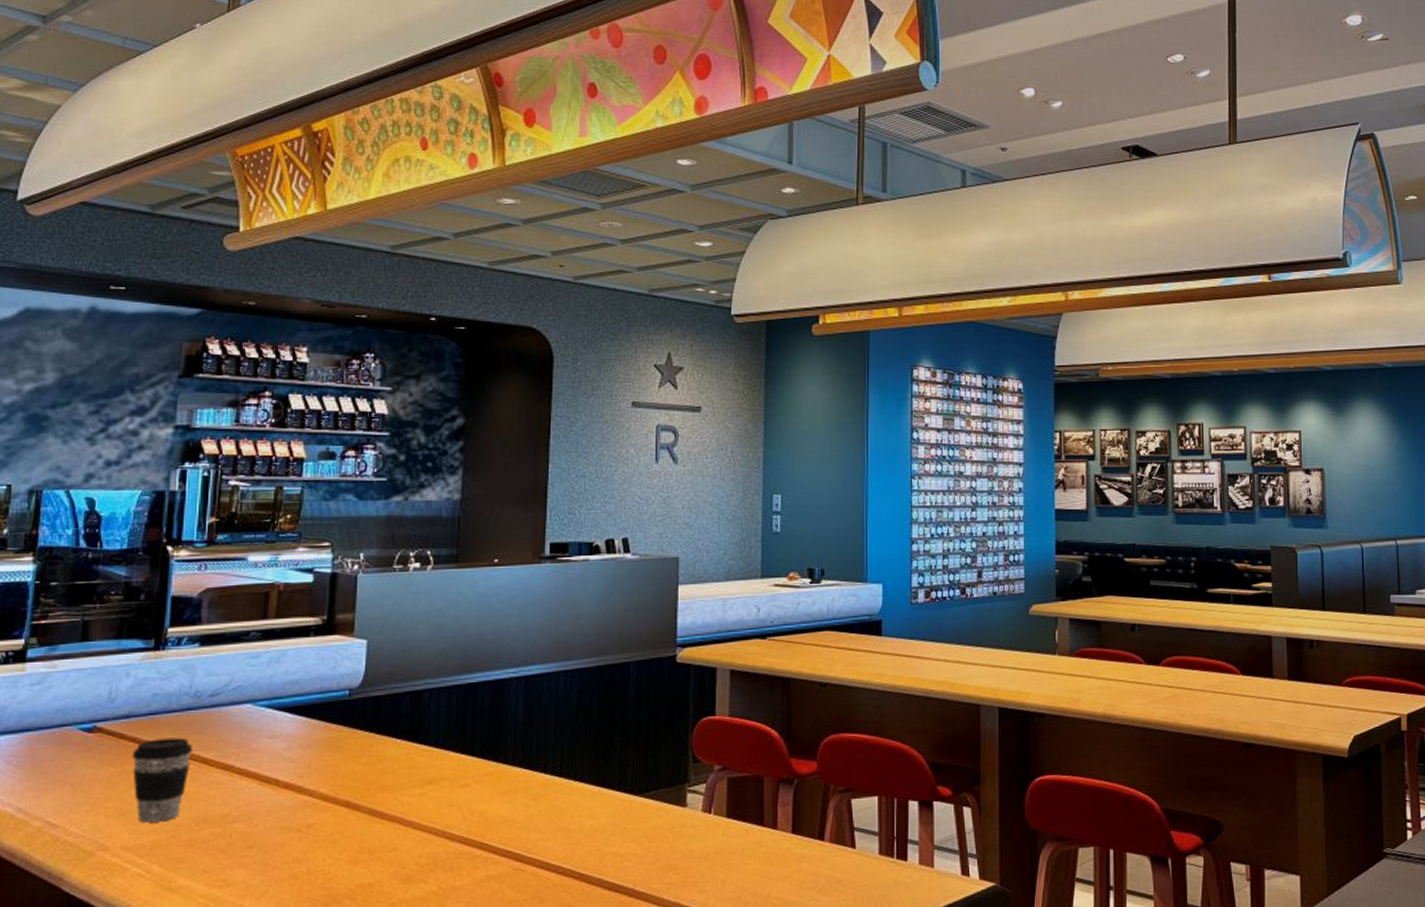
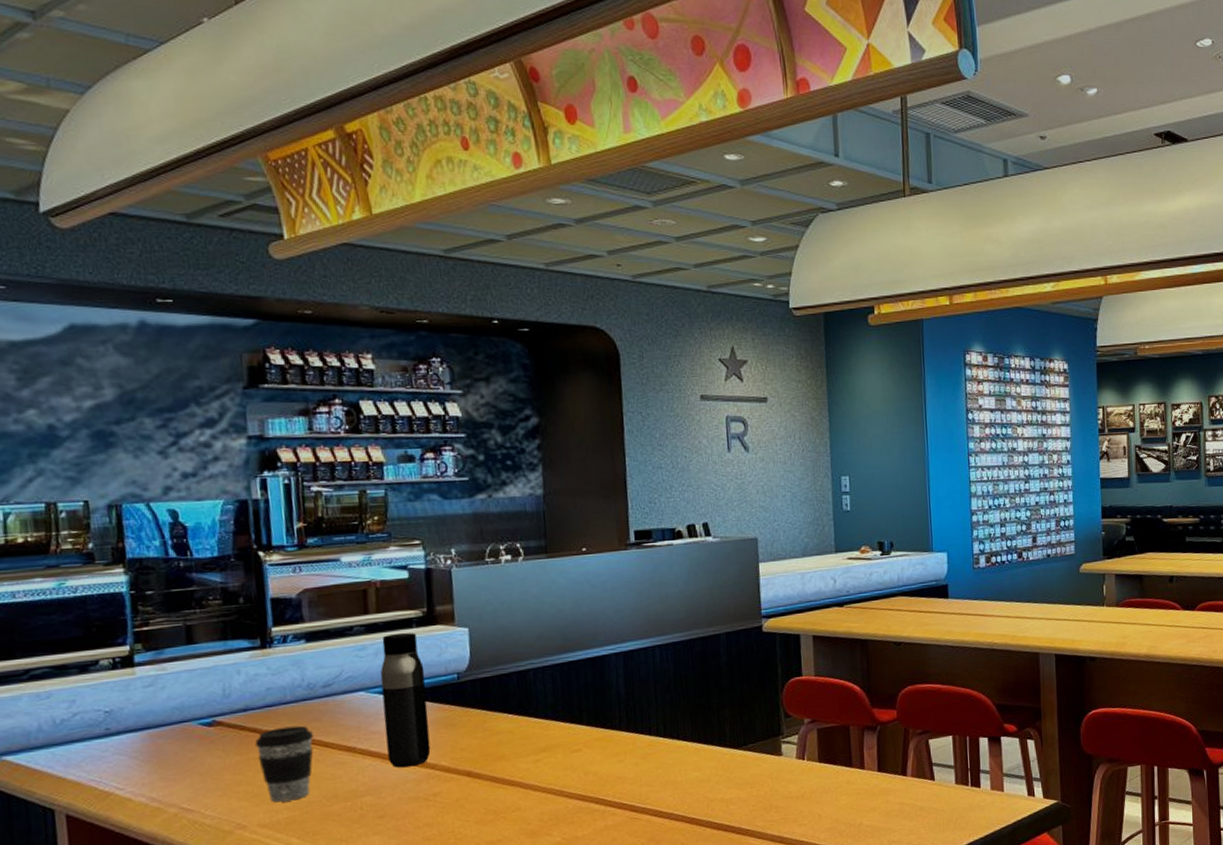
water bottle: none [266,641,316,793] -> present [380,632,431,768]

